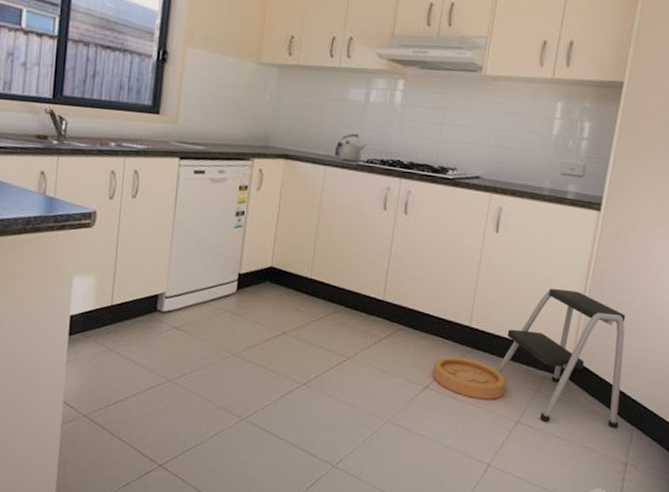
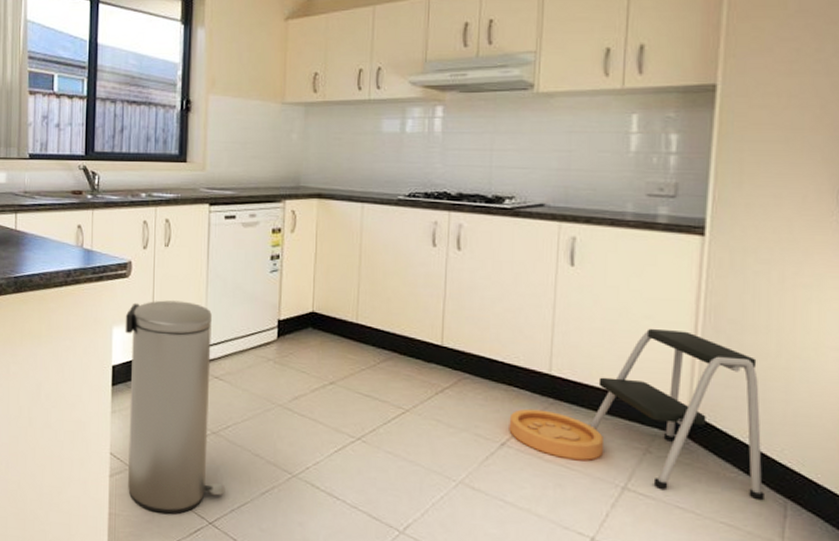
pedal bin: none [80,251,177,459] -> present [125,300,226,514]
kettle: present [334,133,367,162] -> none [371,166,407,197]

